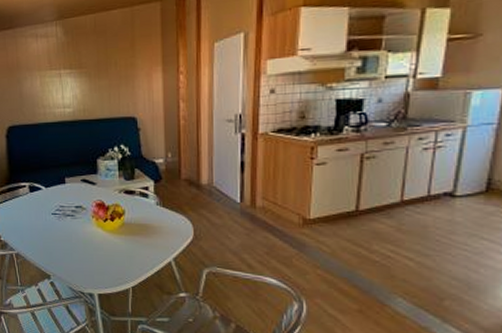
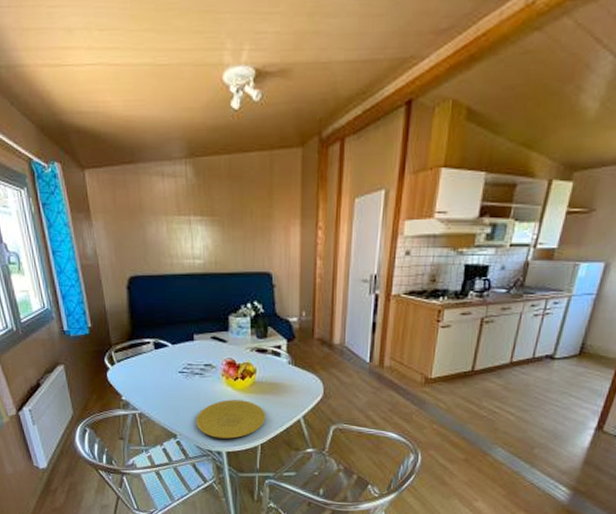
plate: none [68,241,136,281] -> present [196,400,266,439]

